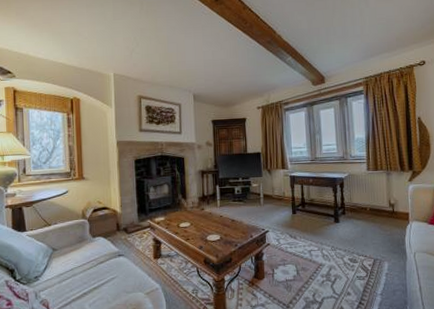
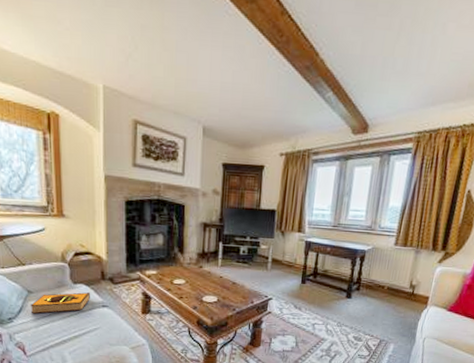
hardback book: none [54,244,108,270] -> present [30,292,91,314]

